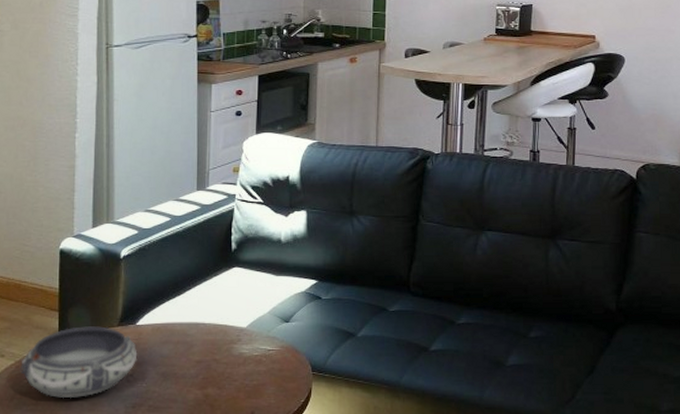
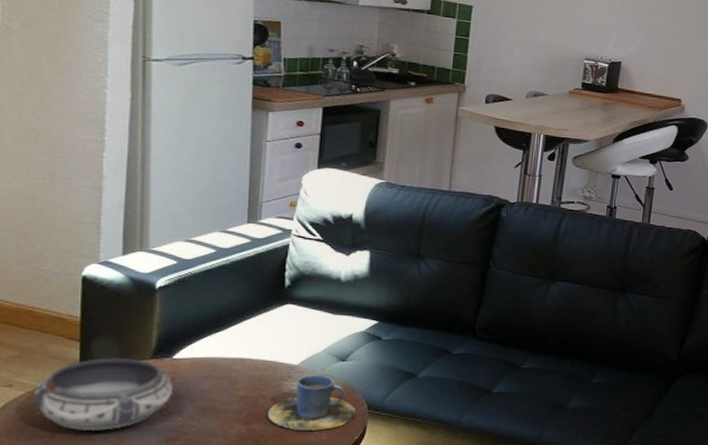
cup: none [221,337,301,394] -> present [268,374,357,431]

